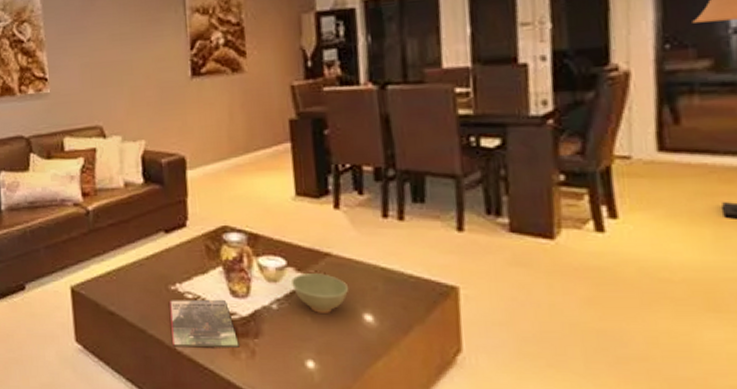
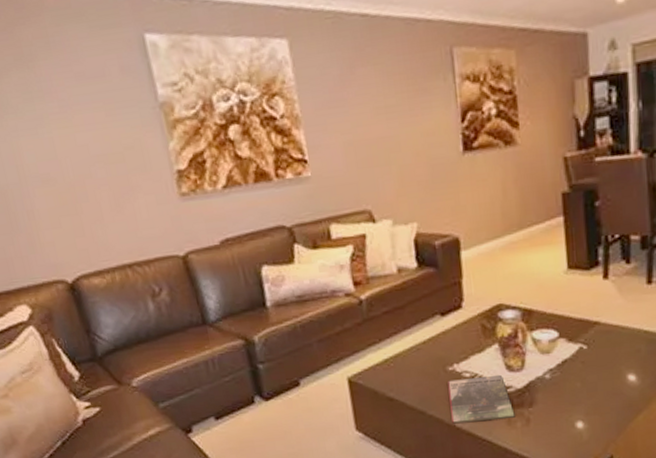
bowl: present [290,273,349,315] -> none [562,341,616,379]

